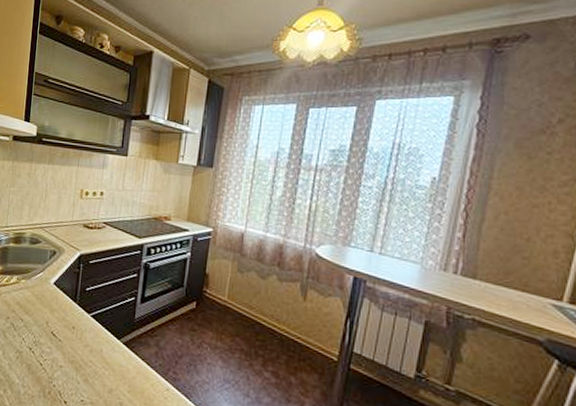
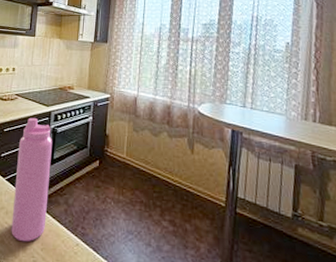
water bottle: none [96,249,145,383] -> present [11,117,53,242]

